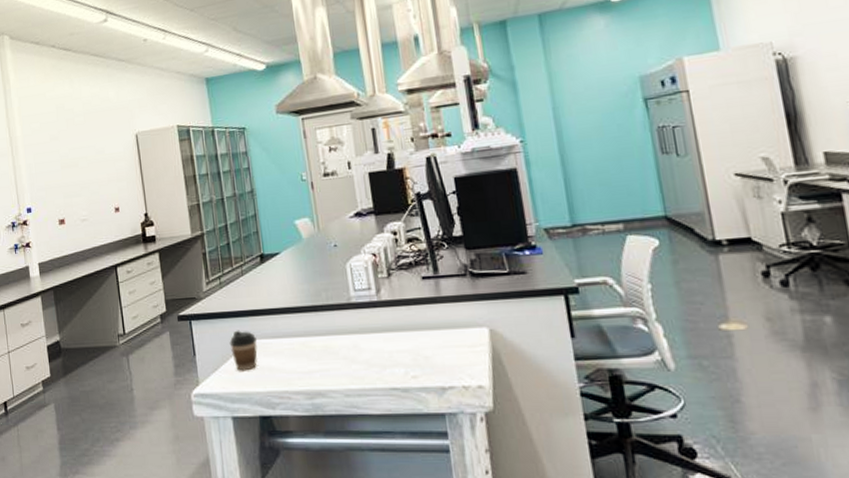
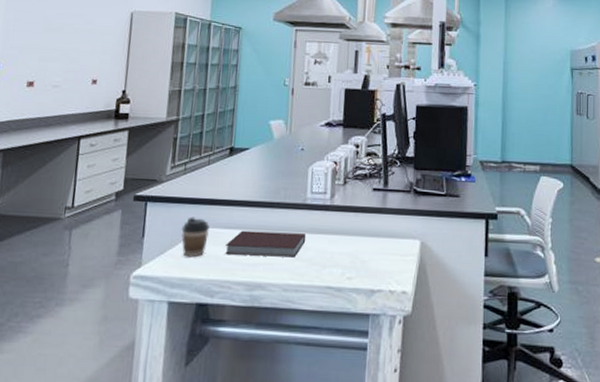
notebook: none [276,335,359,364] -> present [225,230,306,258]

